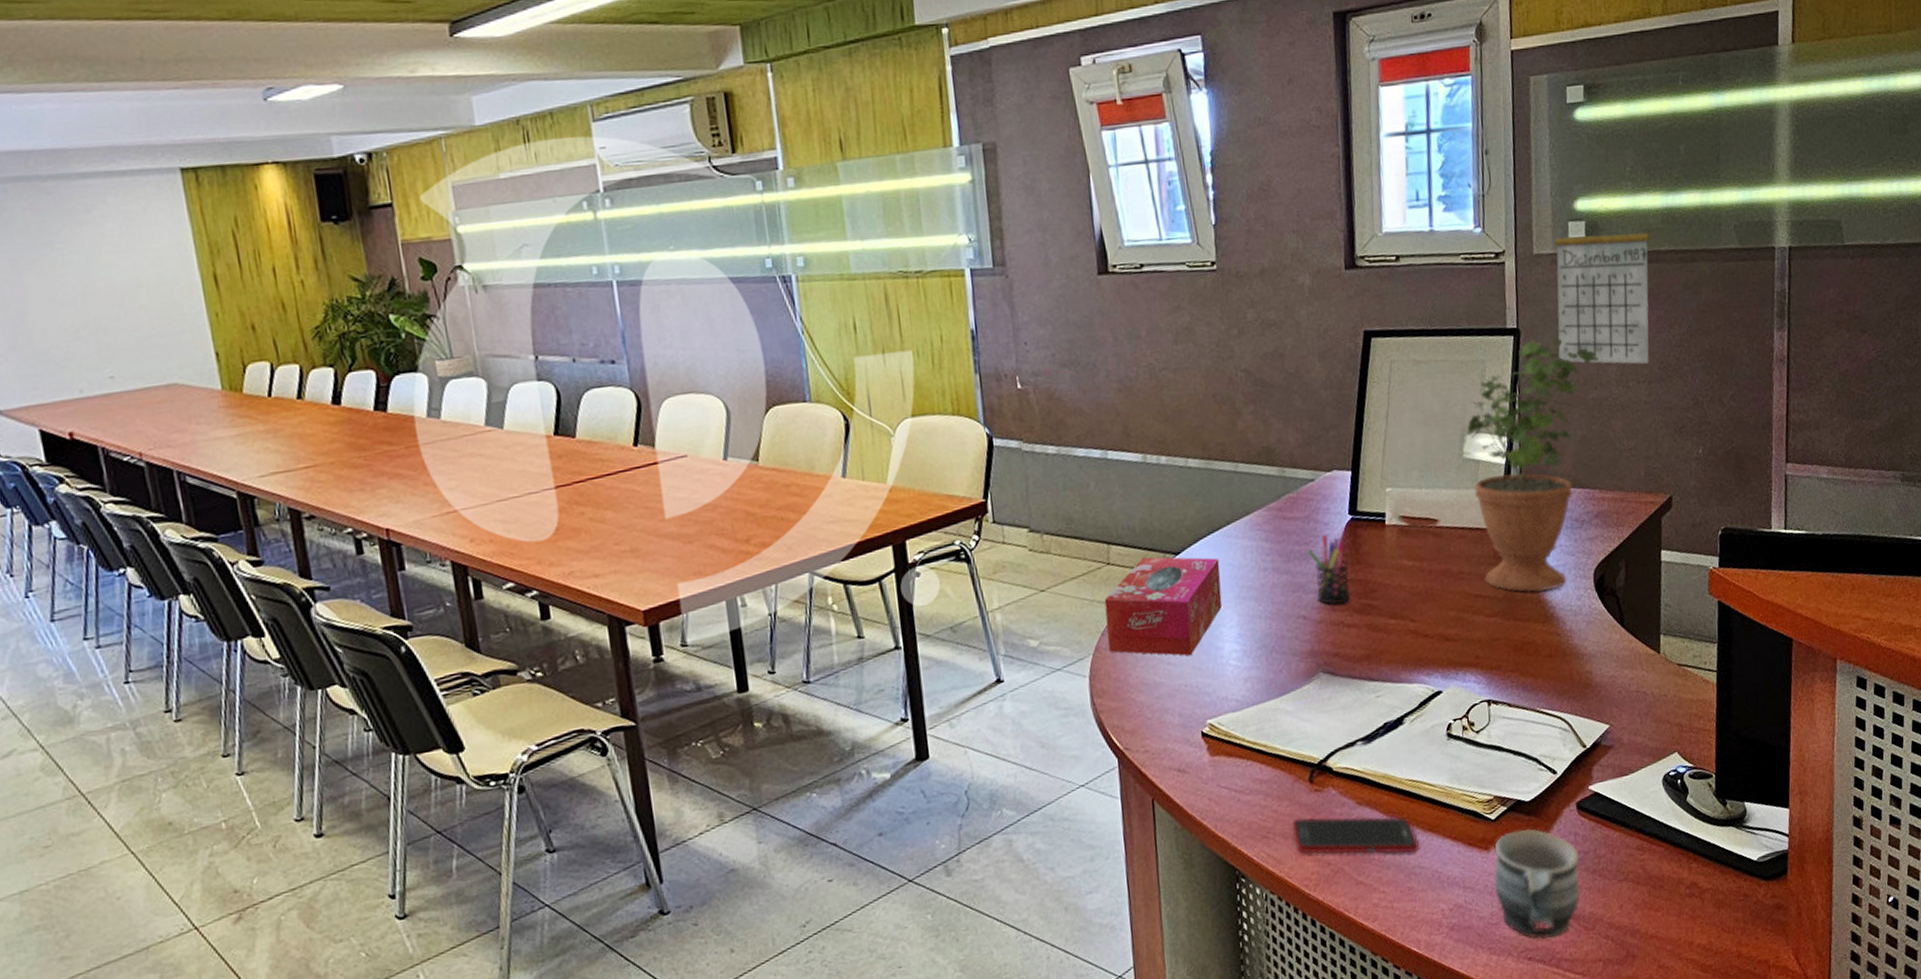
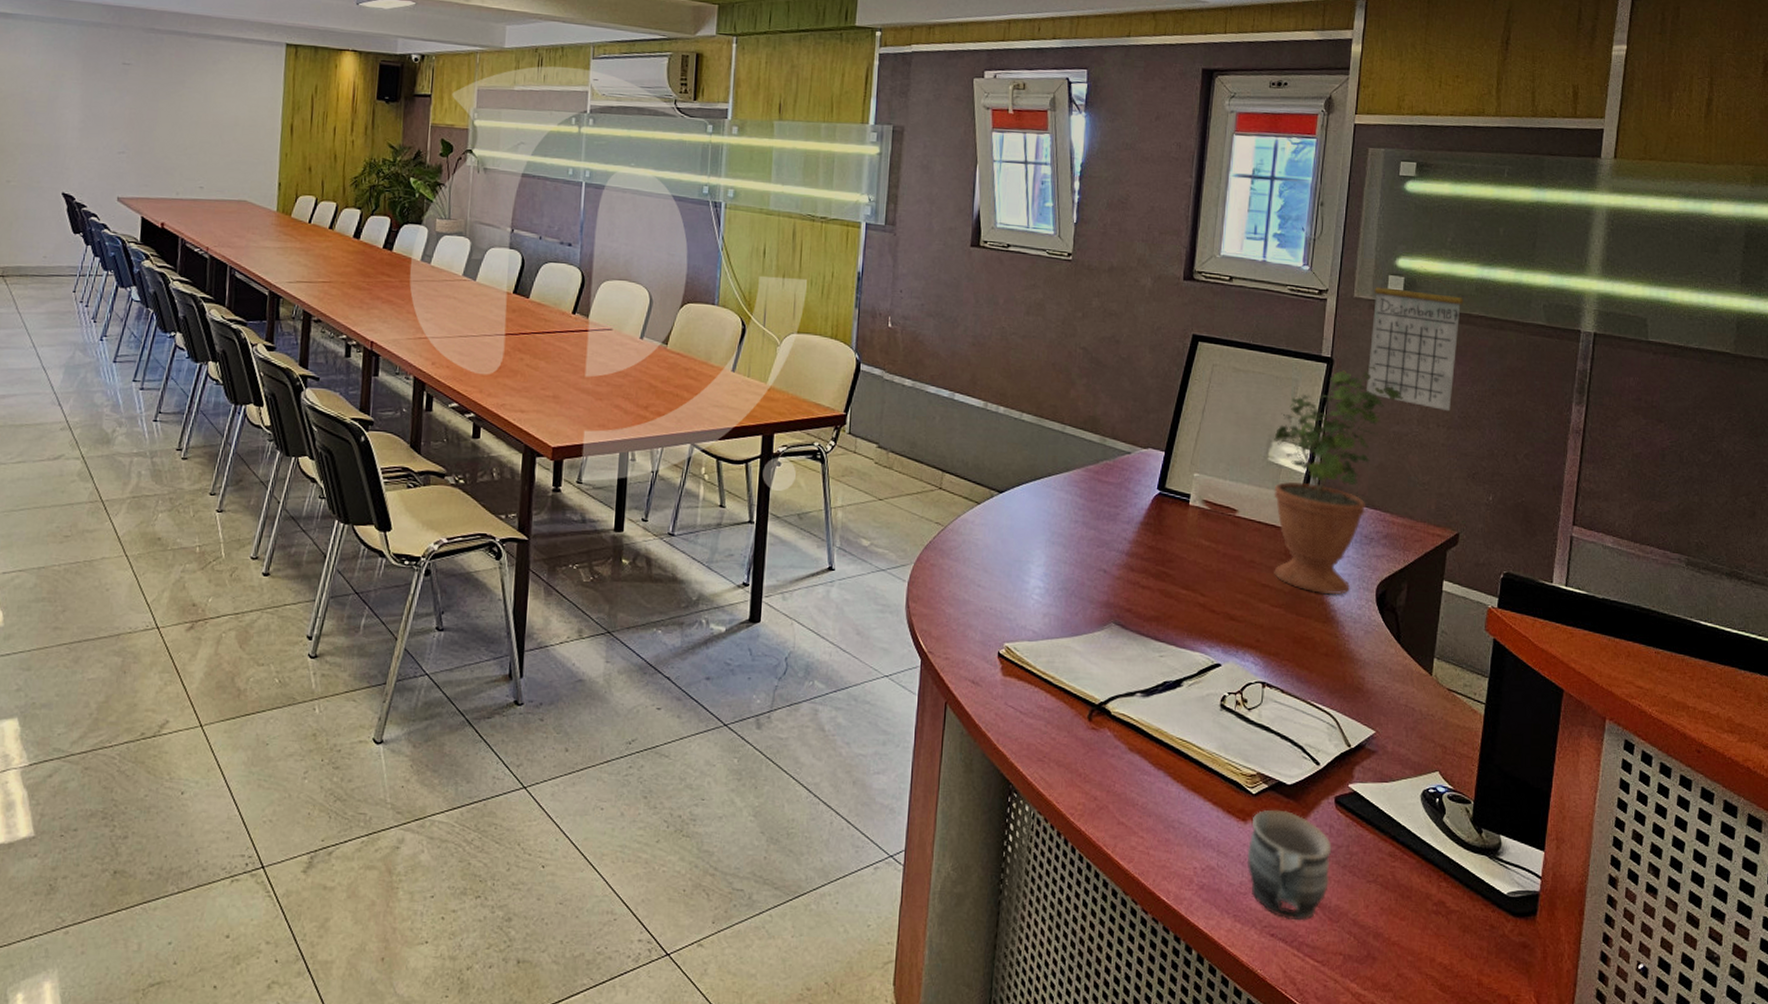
tissue box: present [1104,556,1223,656] -> none [928,489,1037,583]
cell phone: present [1292,816,1419,854] -> none [1066,749,1181,808]
pen holder: present [1307,534,1351,605] -> none [1116,502,1152,567]

